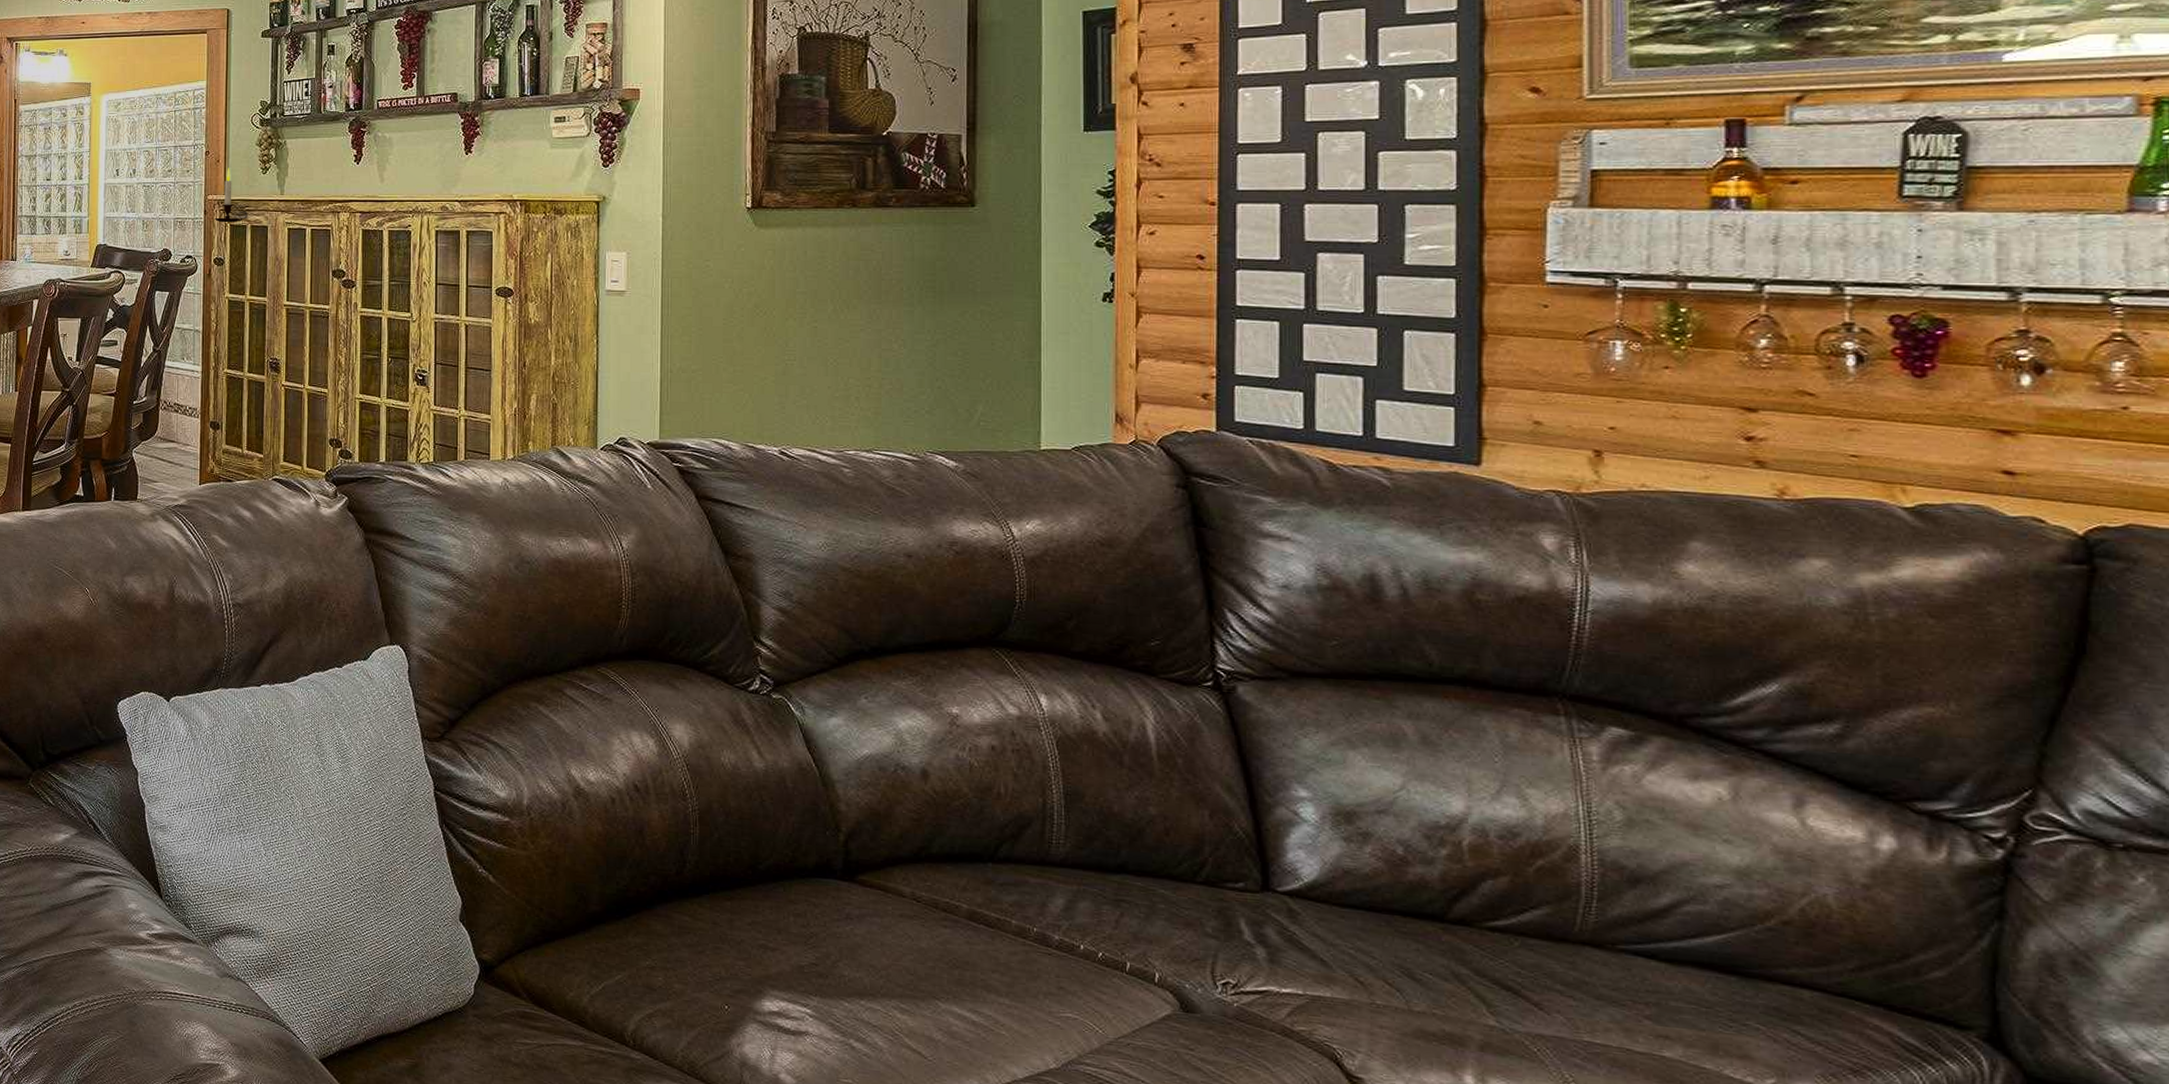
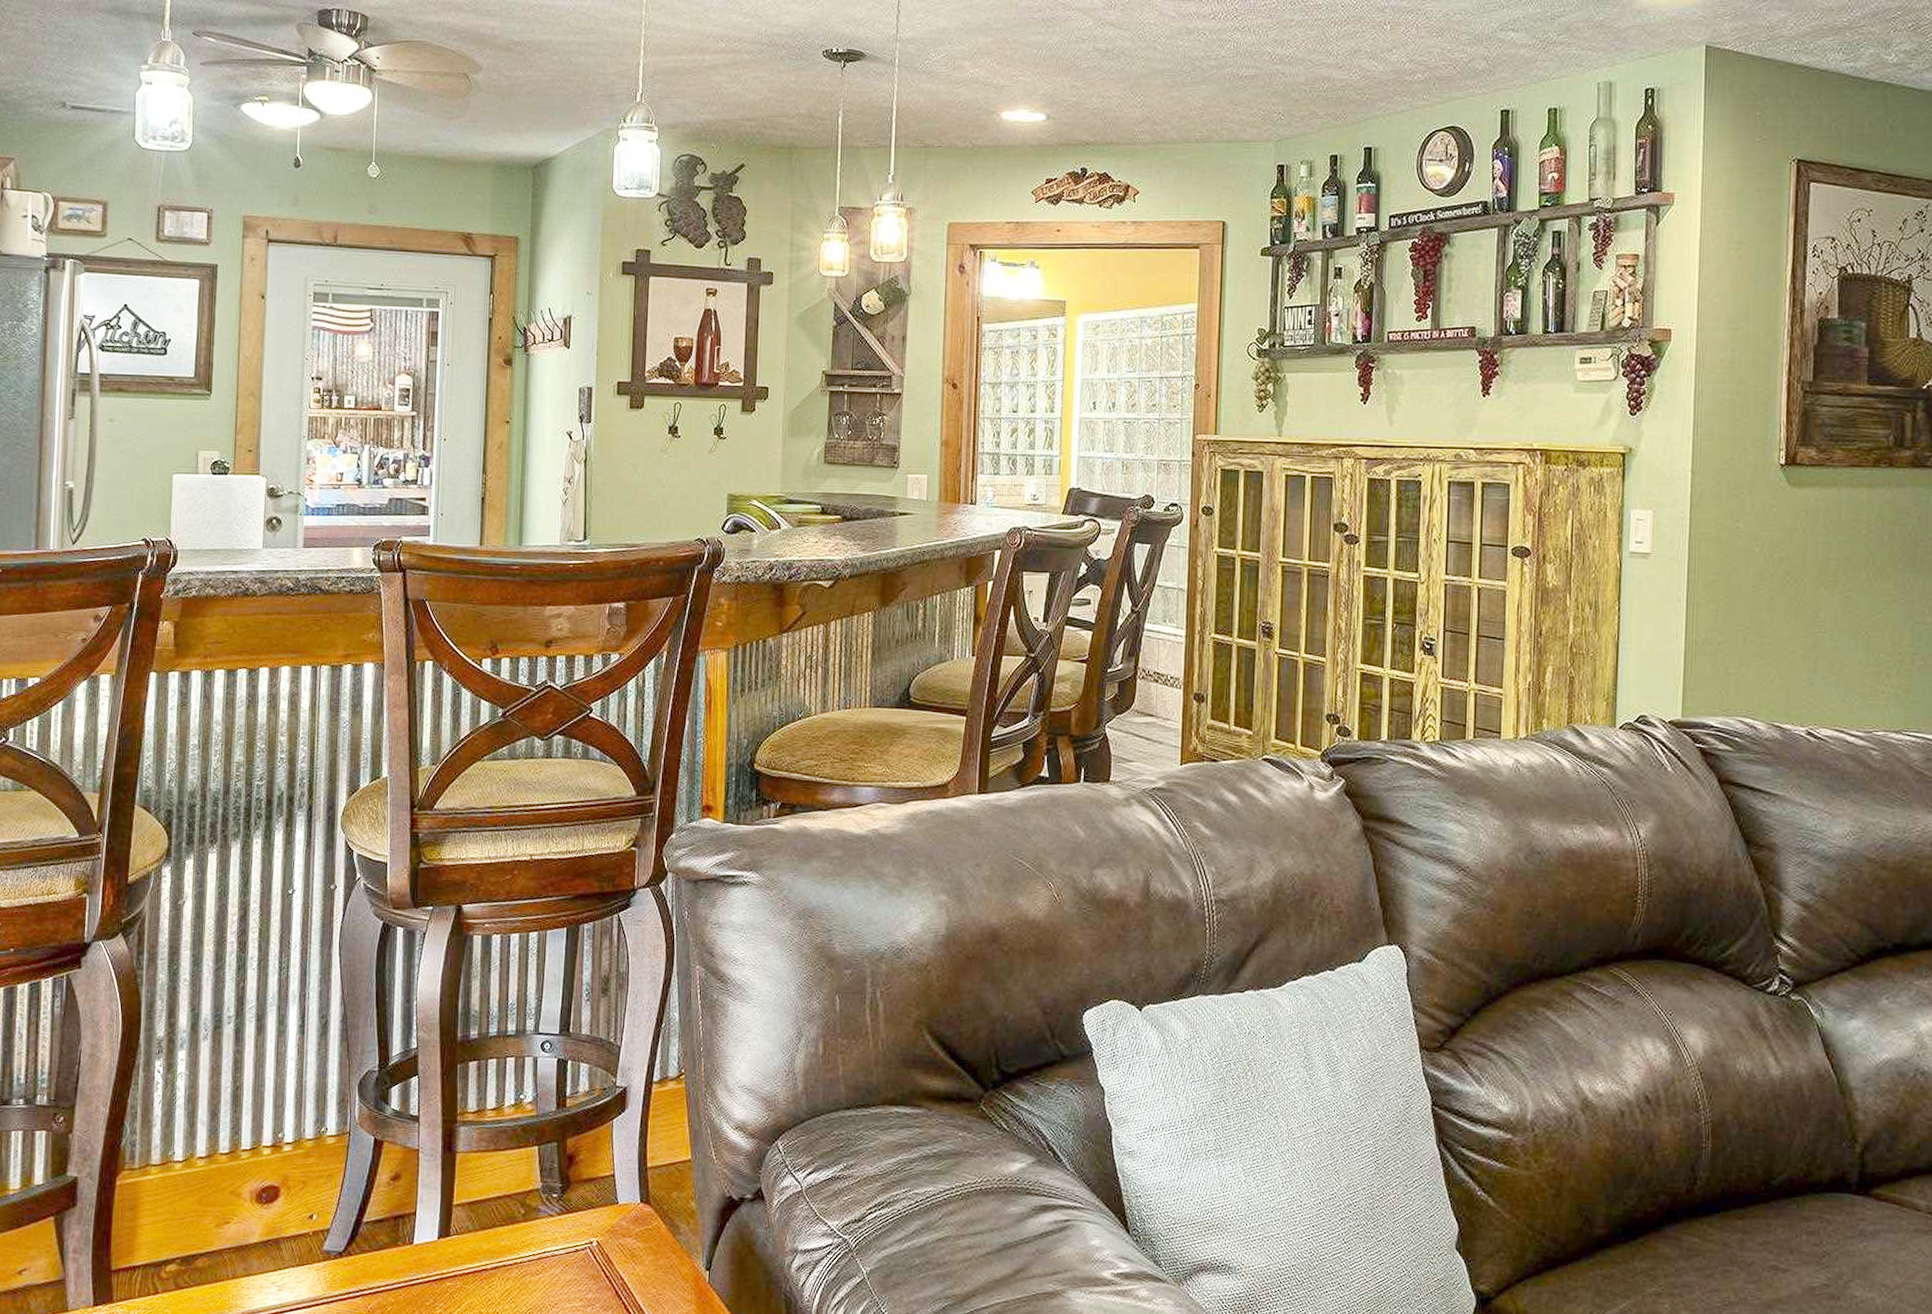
candle: present [215,168,248,223] -> none [1204,404,1241,467]

